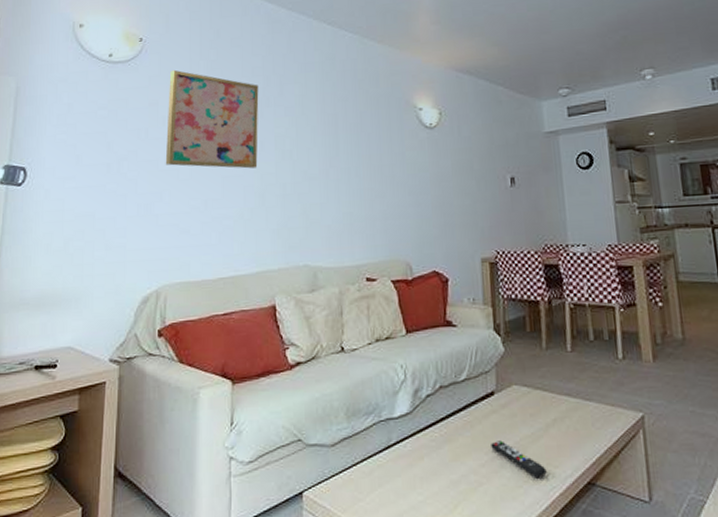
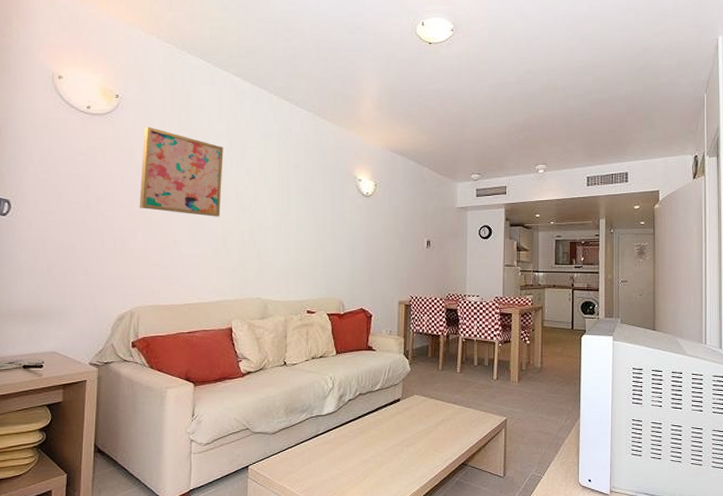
remote control: present [491,440,547,479] -> none [394,433,433,460]

